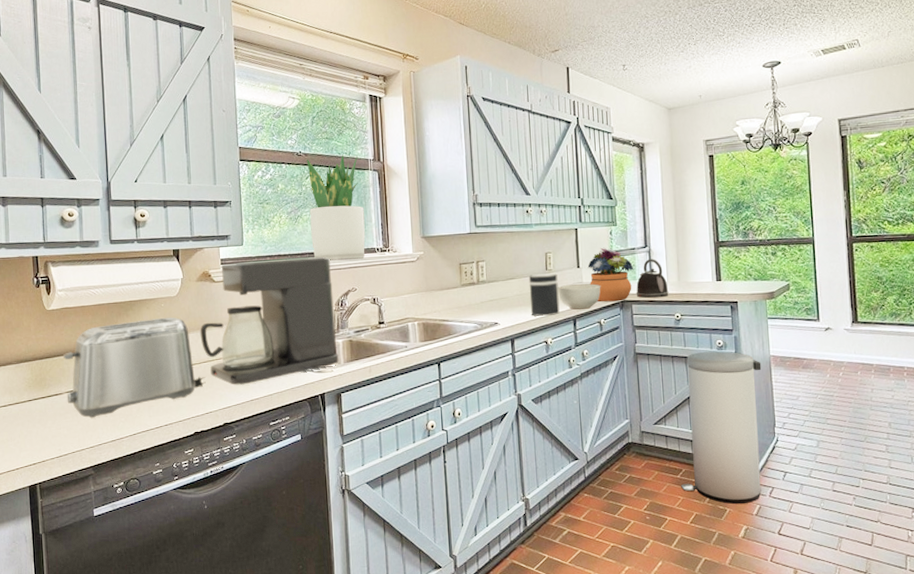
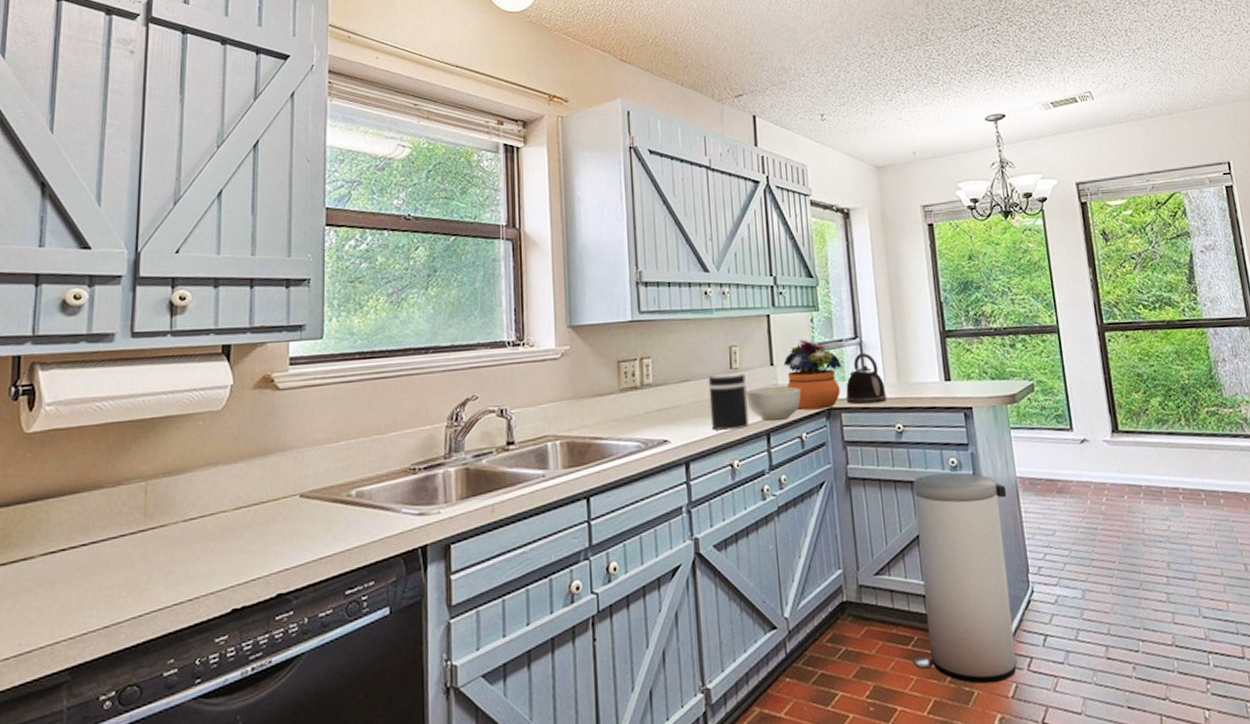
toaster: present [63,317,206,419] -> none [40,440,255,594]
coffee maker: present [200,256,339,385] -> none [251,353,450,537]
planter: present [307,154,366,261] -> none [417,218,493,360]

